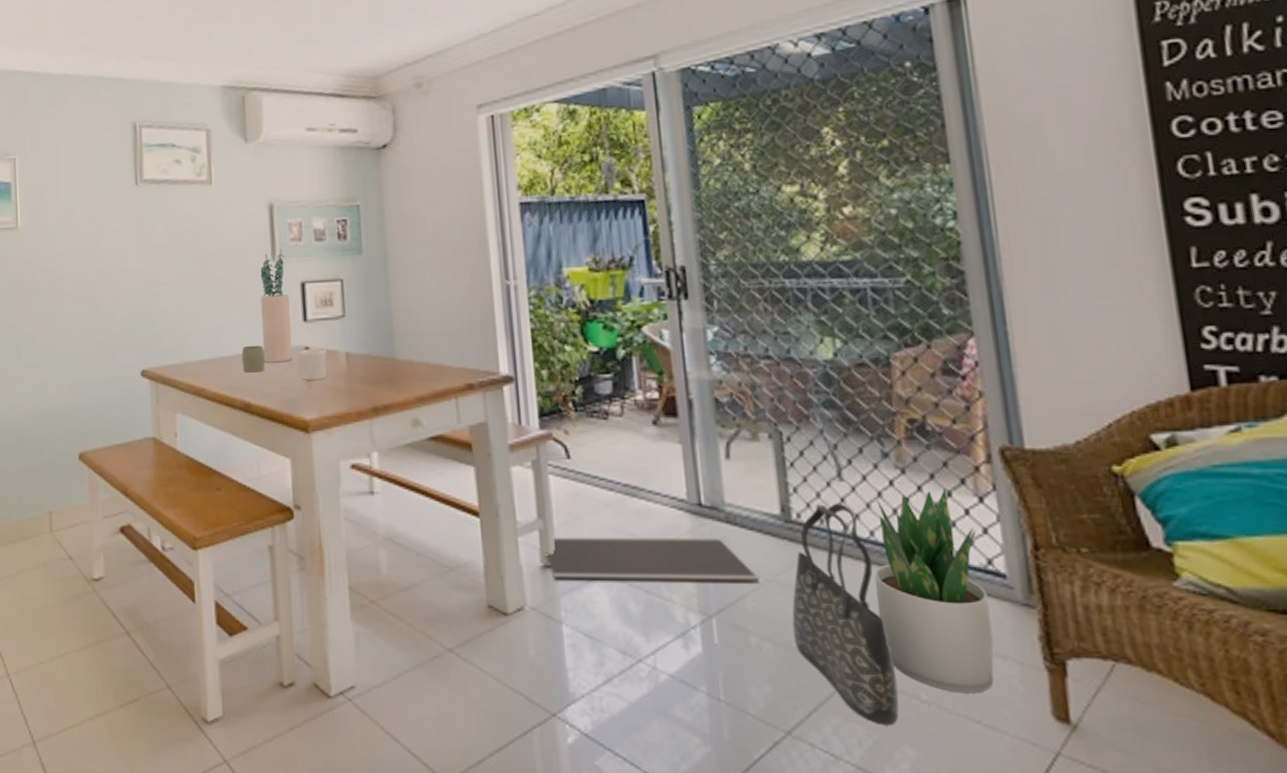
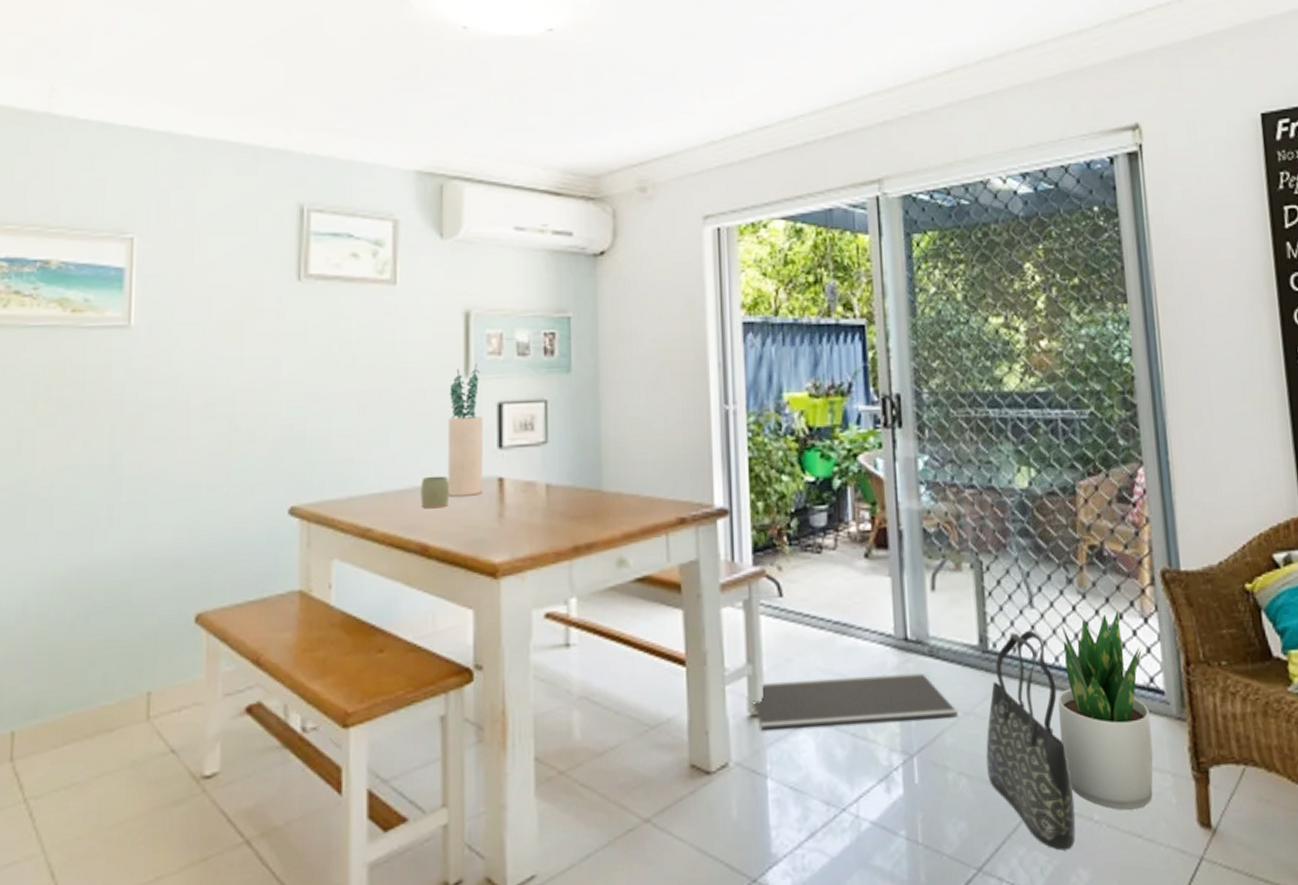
mug: present [299,348,328,381] -> none [491,479,523,518]

